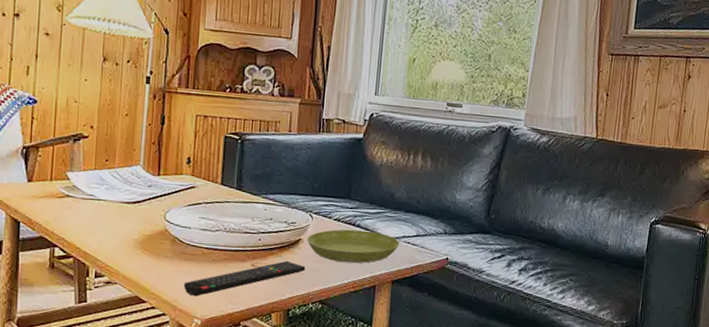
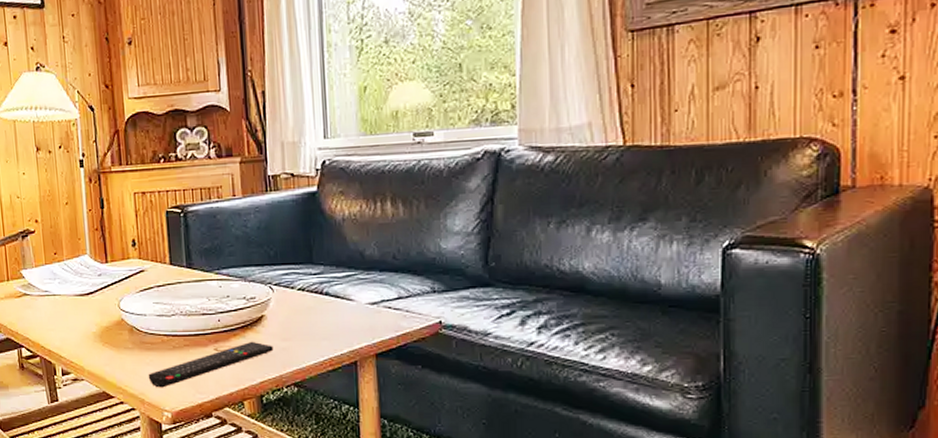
saucer: present [306,229,399,264] -> none [270,298,378,338]

